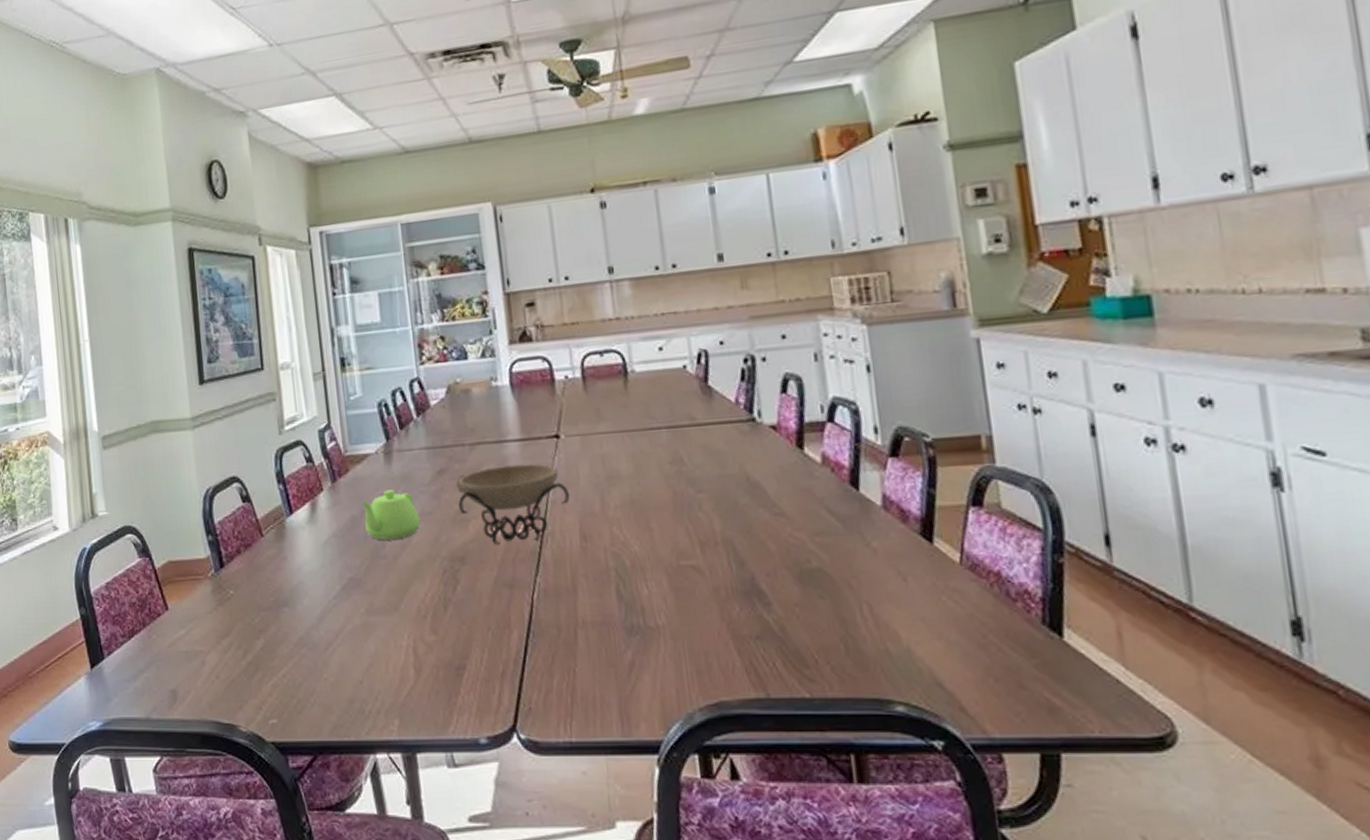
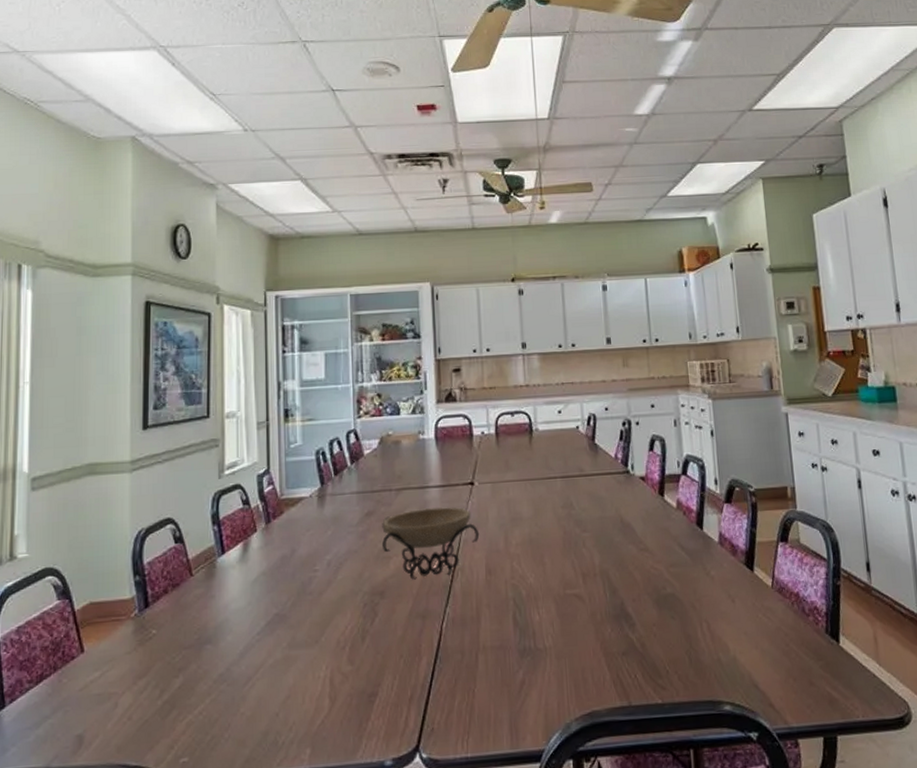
teapot: present [360,489,420,540] -> none [291,530,346,577]

